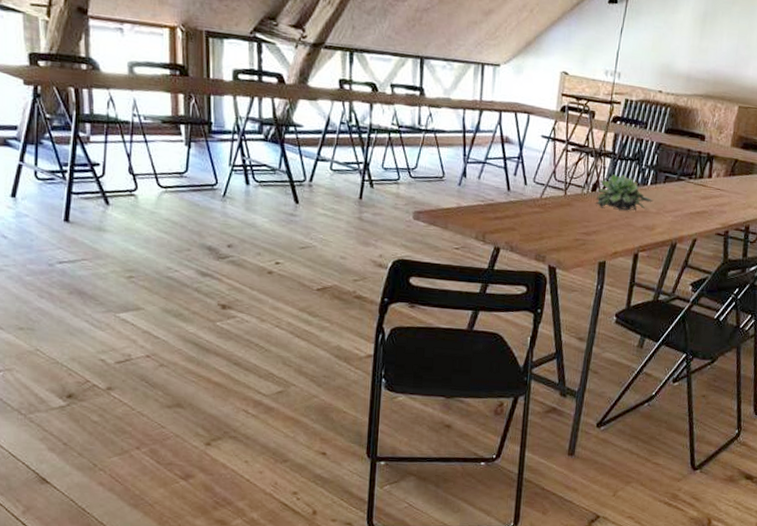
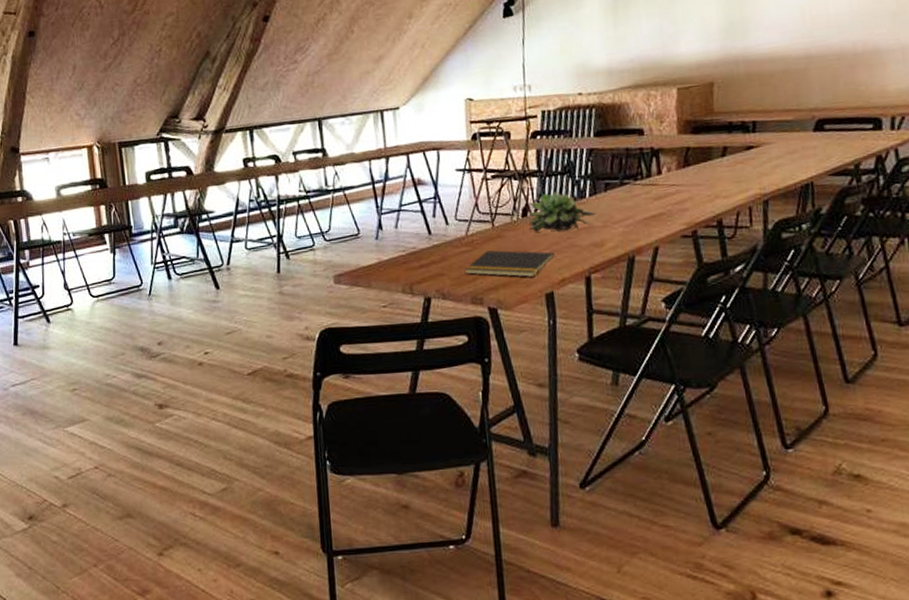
notepad: none [533,215,613,245] -> present [464,250,554,277]

